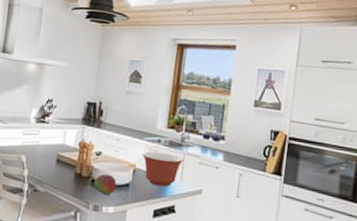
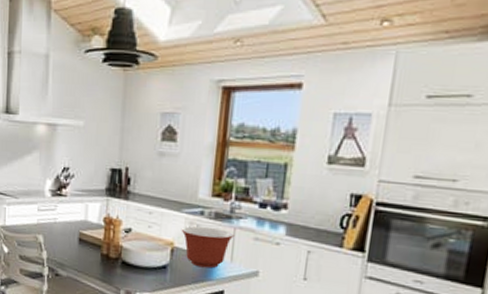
fruit: present [93,173,117,196] -> none [124,254,151,280]

